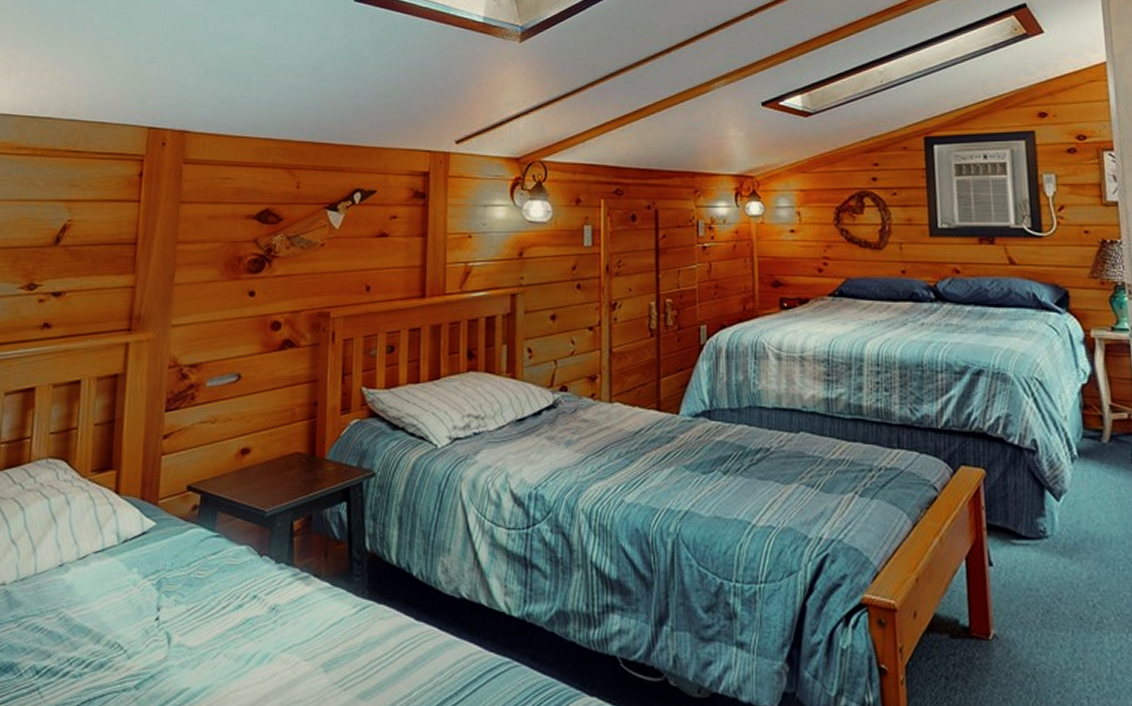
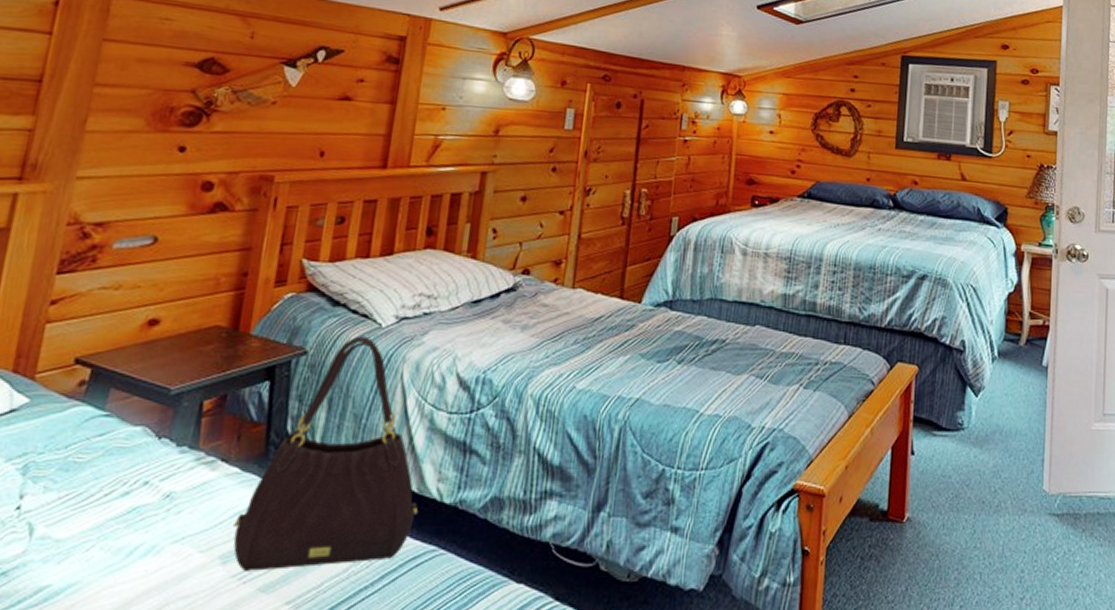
handbag: none [331,457,490,679] -> present [233,336,419,571]

